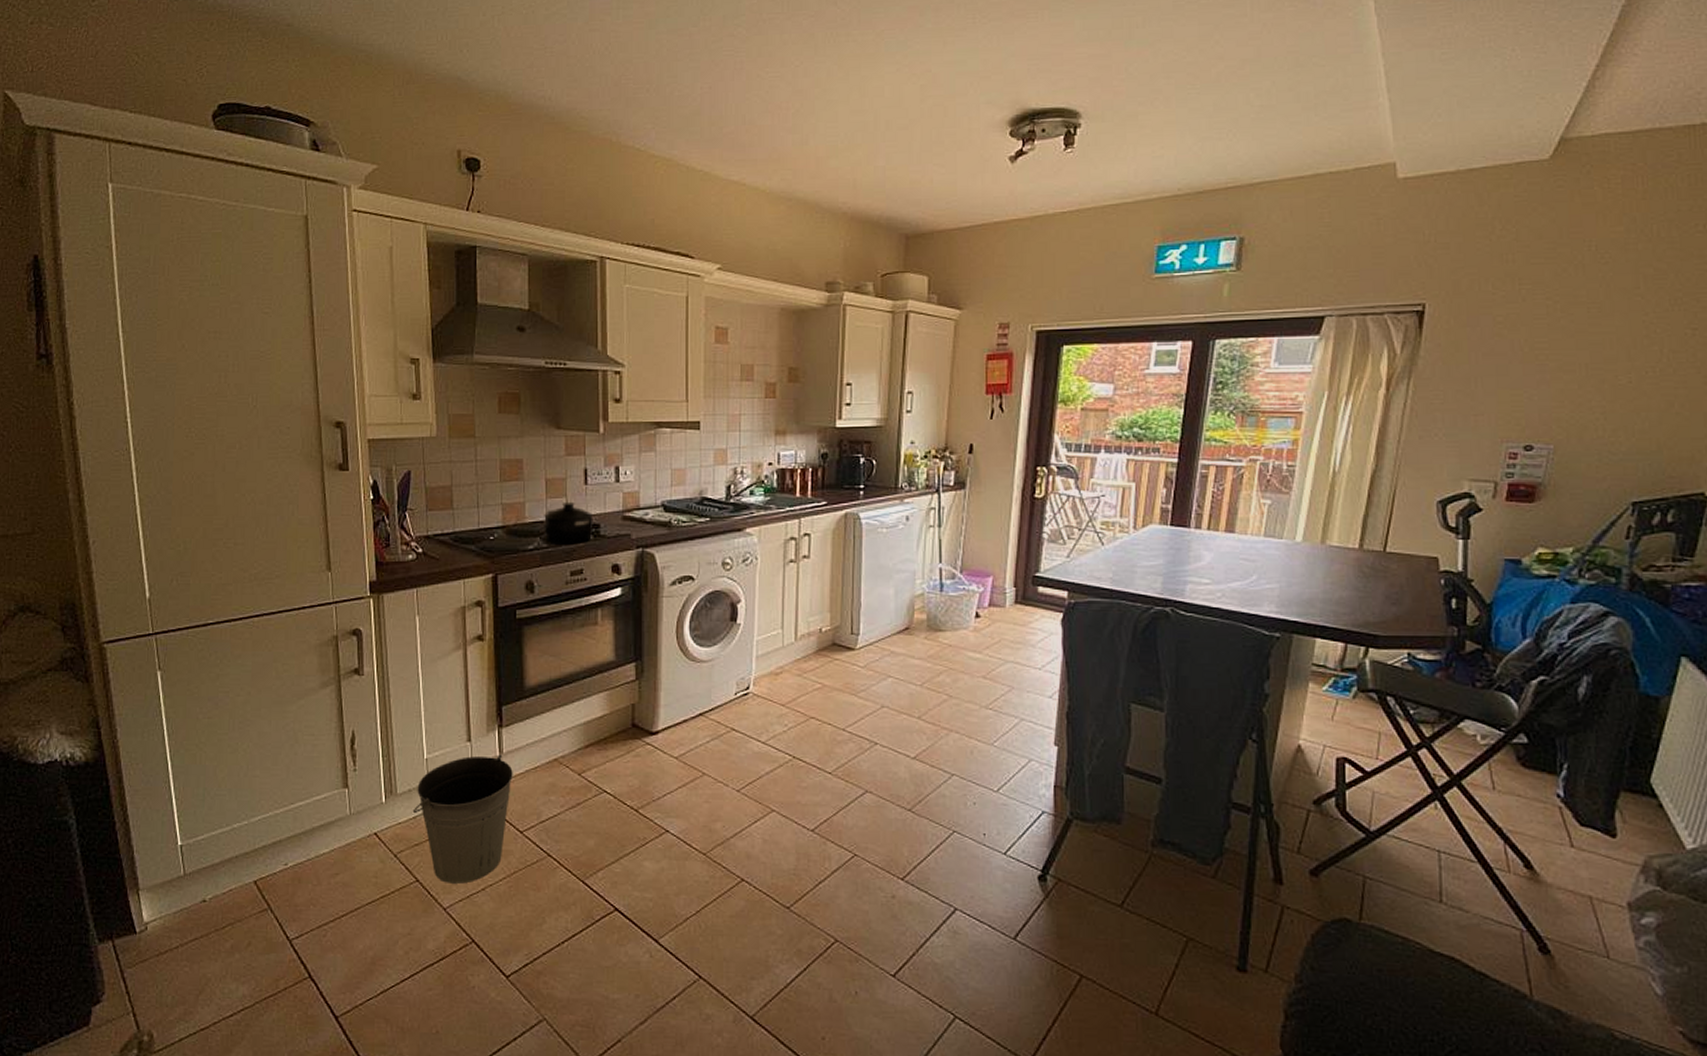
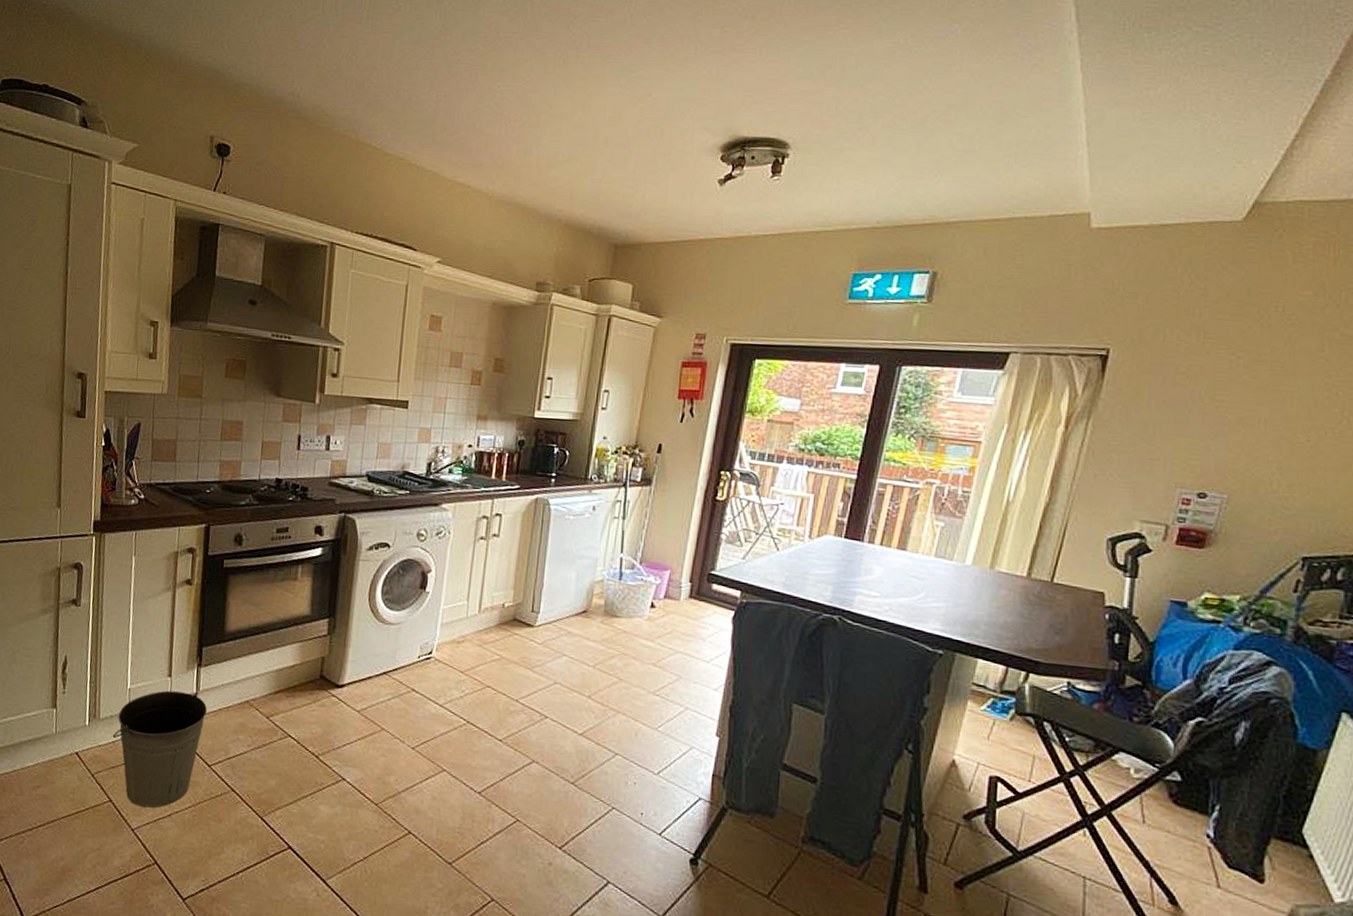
saucepan: present [544,501,594,545] -> none [256,464,303,504]

